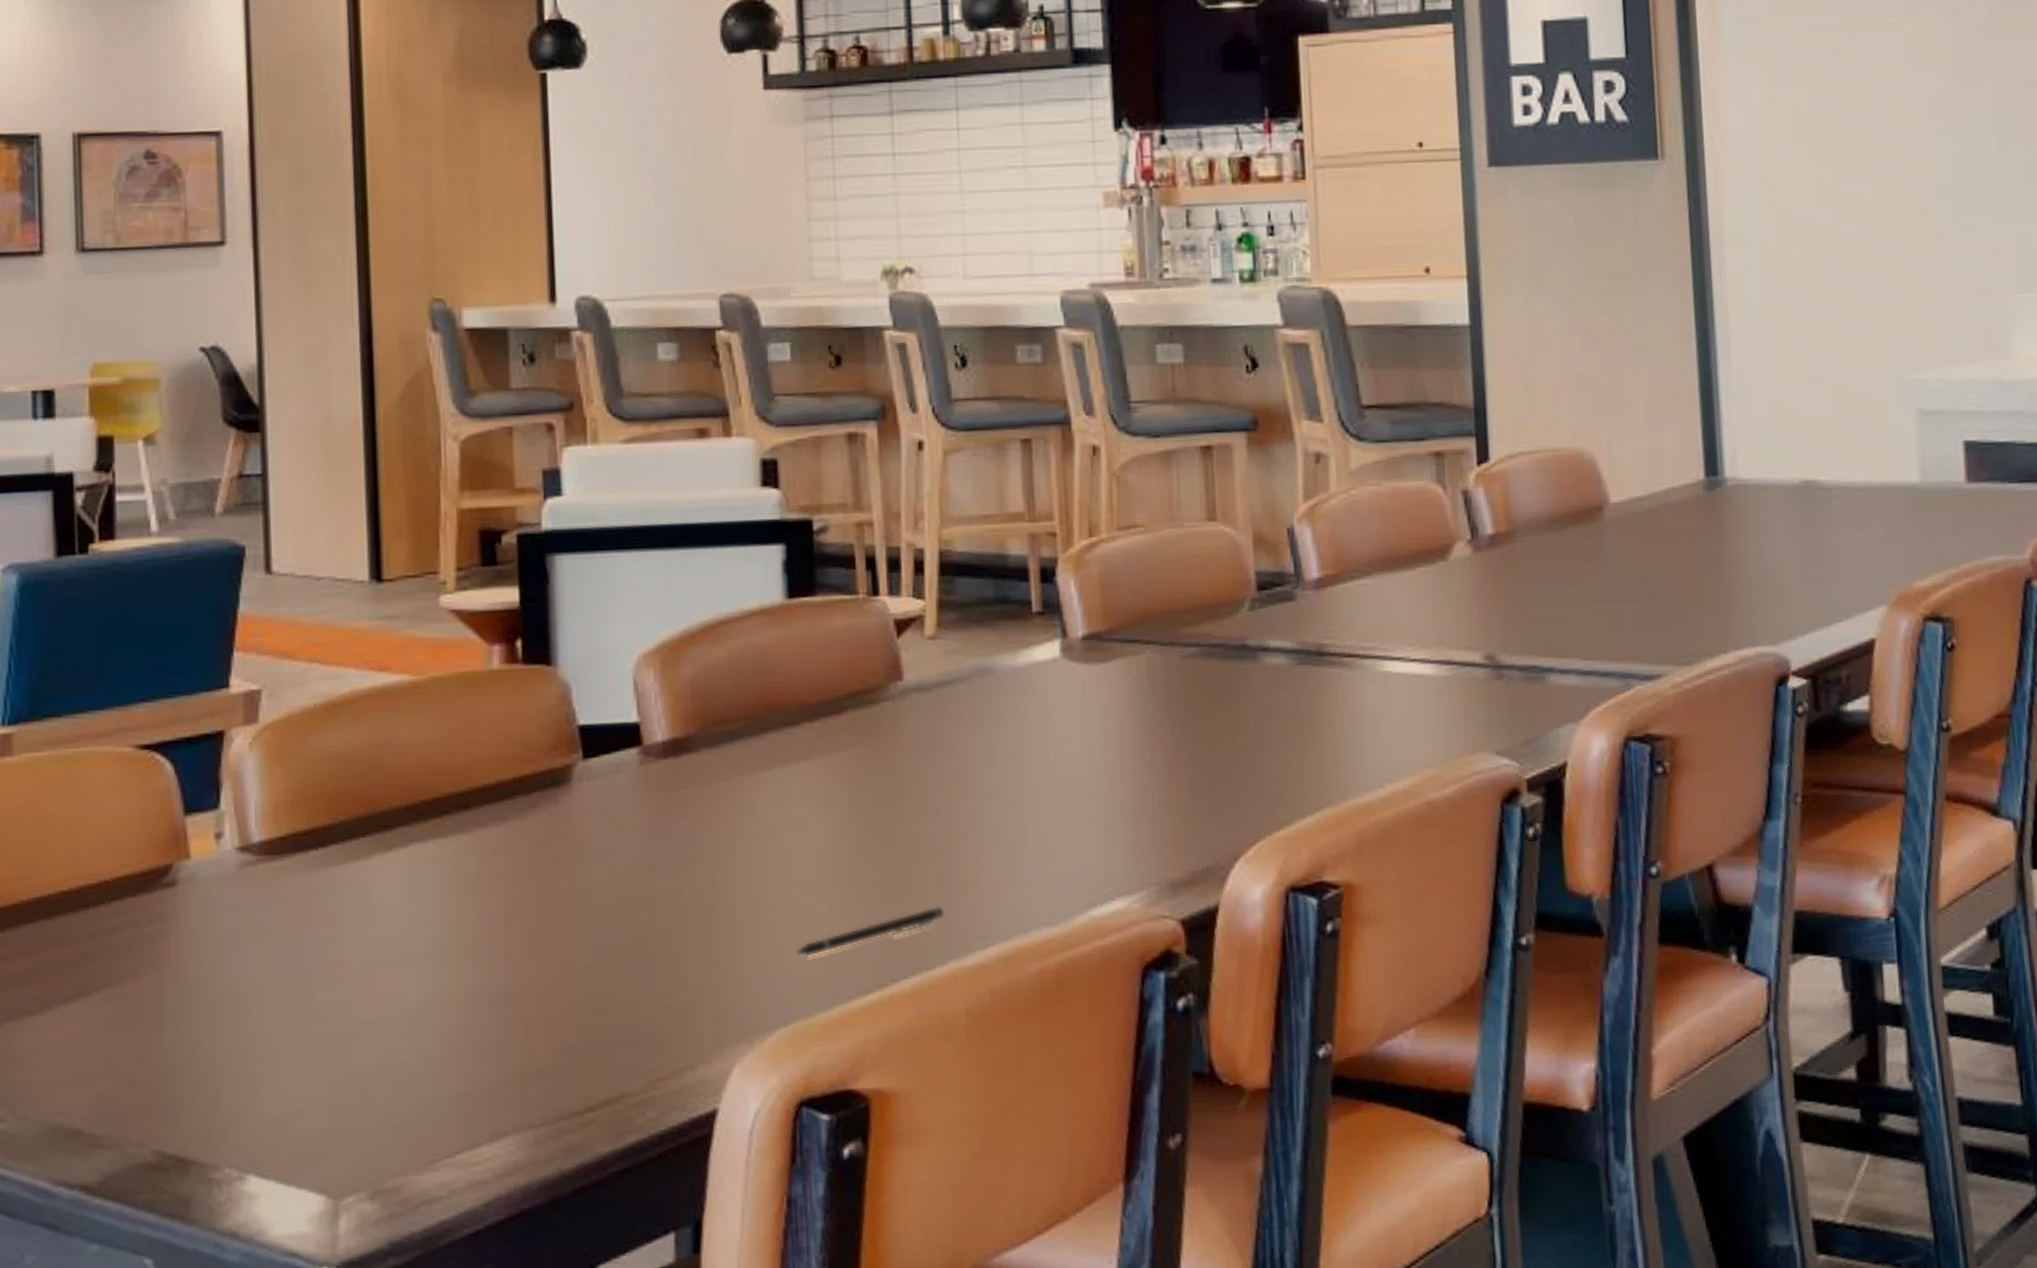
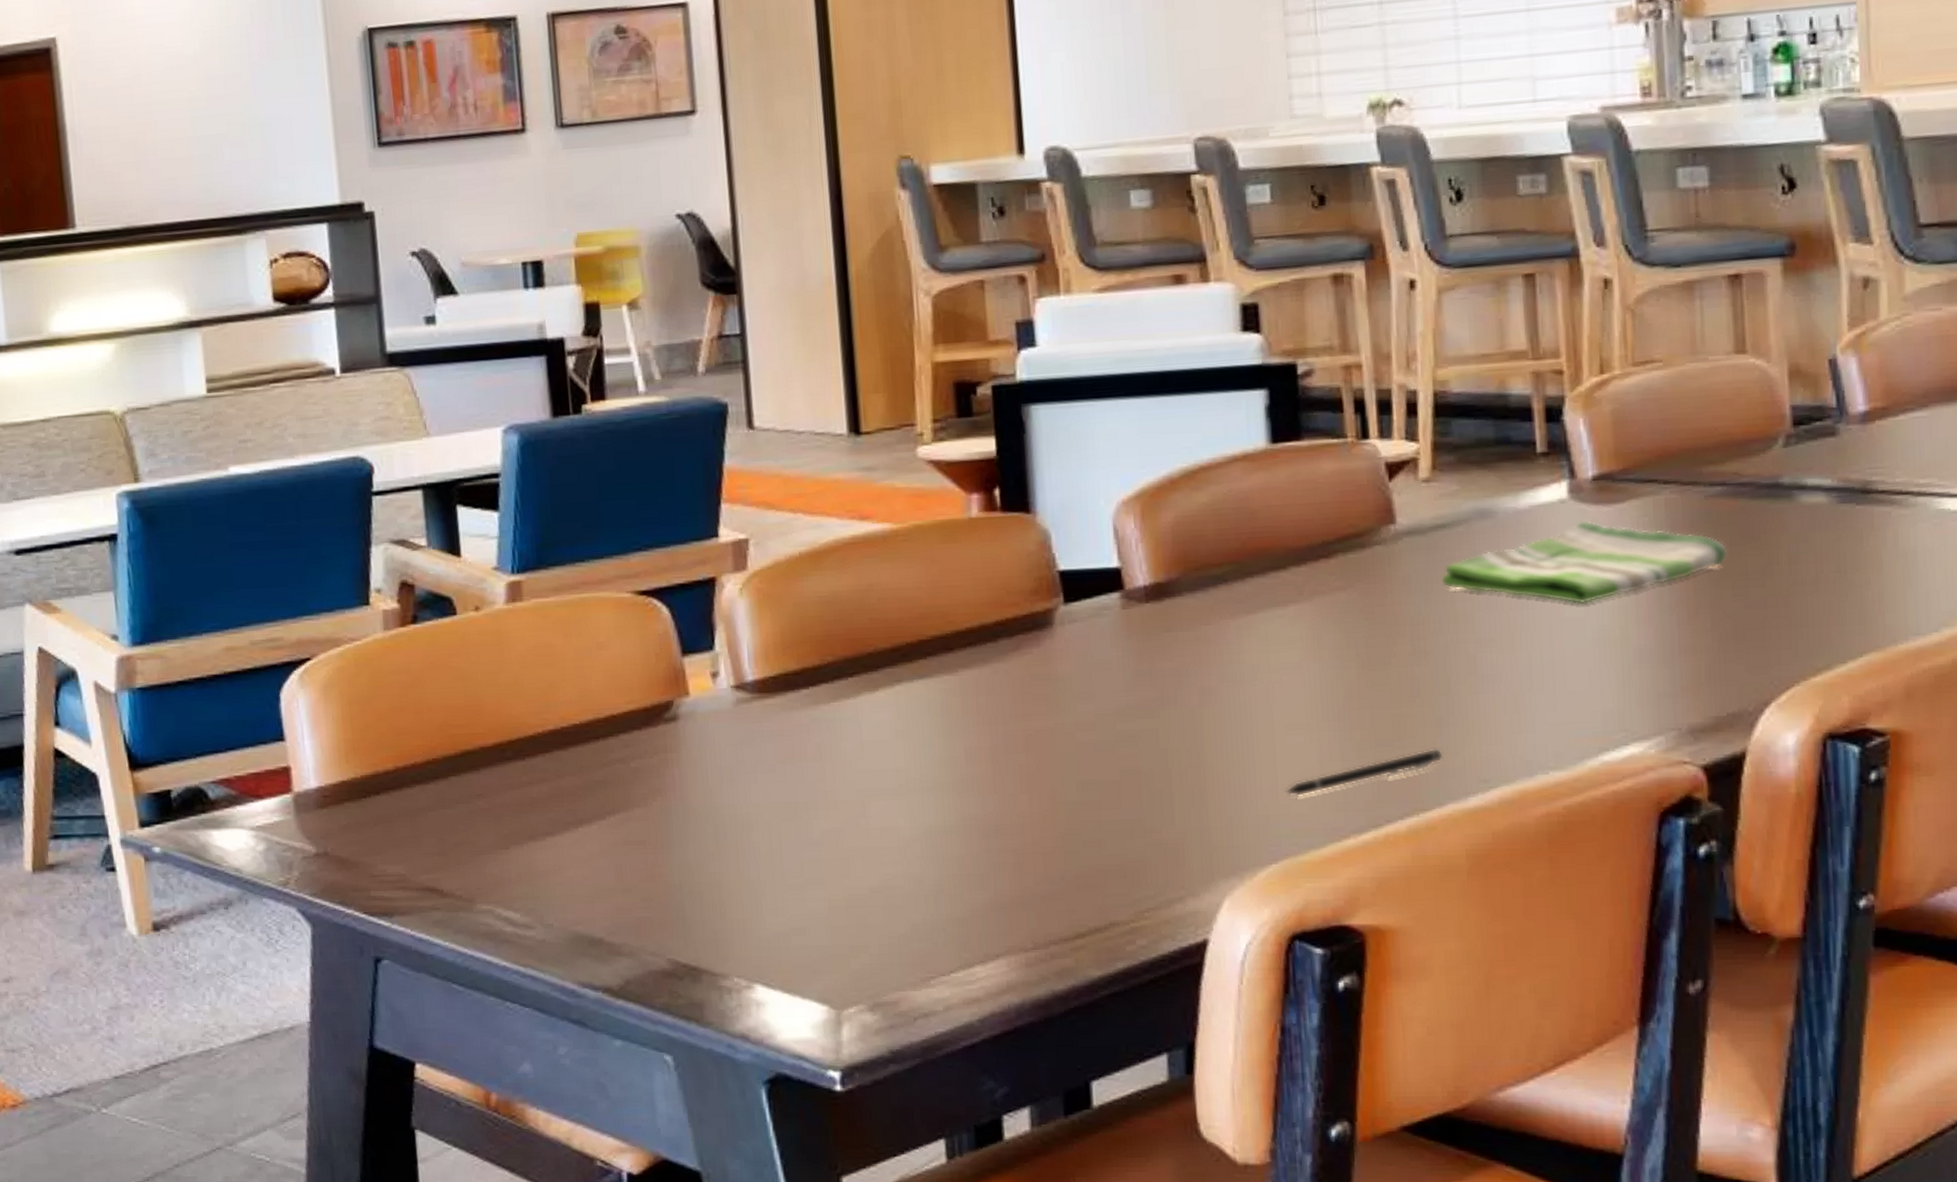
dish towel: none [945,679,1202,761] -> present [1441,520,1729,605]

